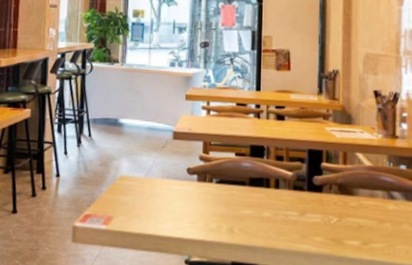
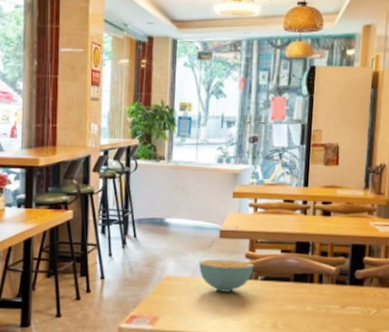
cereal bowl: none [152,160,208,194] -> present [198,259,254,292]

